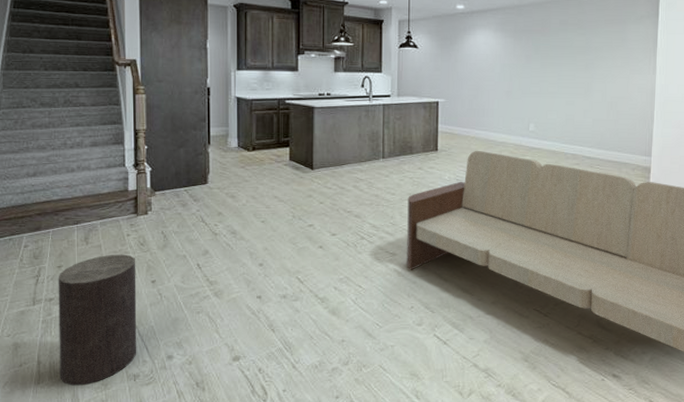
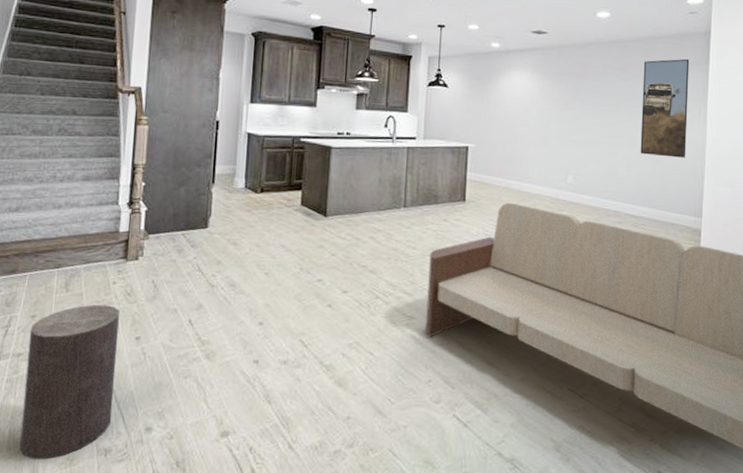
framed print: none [595,12,641,104] -> present [640,58,690,158]

